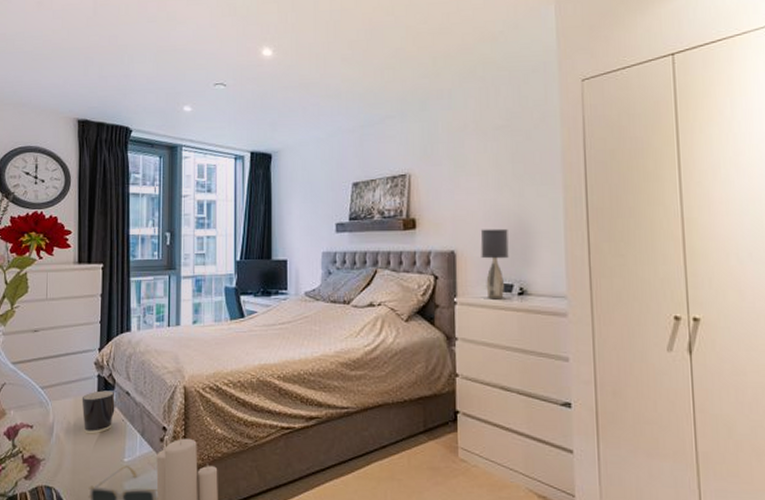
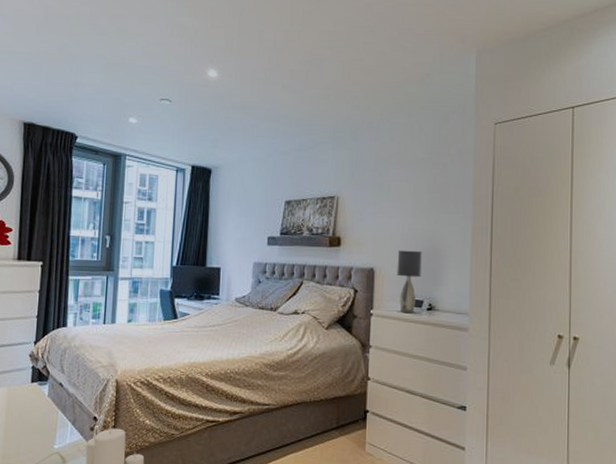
mug: present [81,390,115,434] -> none [15,381,49,422]

